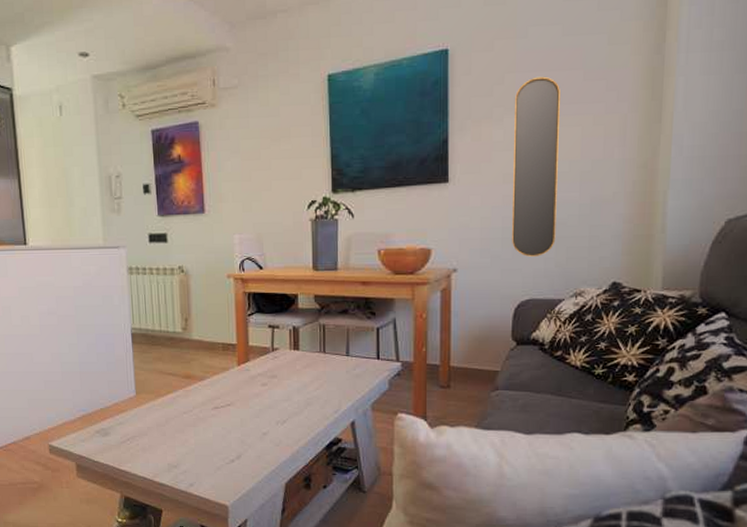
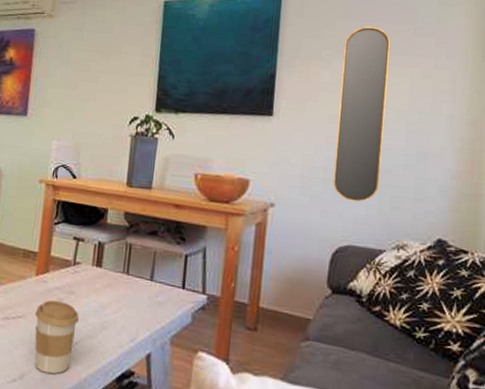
coffee cup: none [243,385,284,451] -> present [34,300,79,374]

